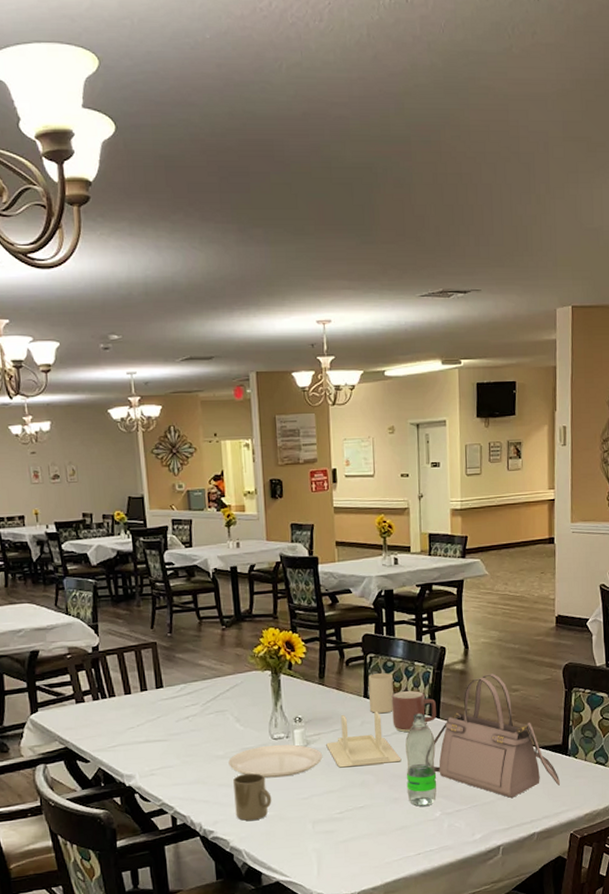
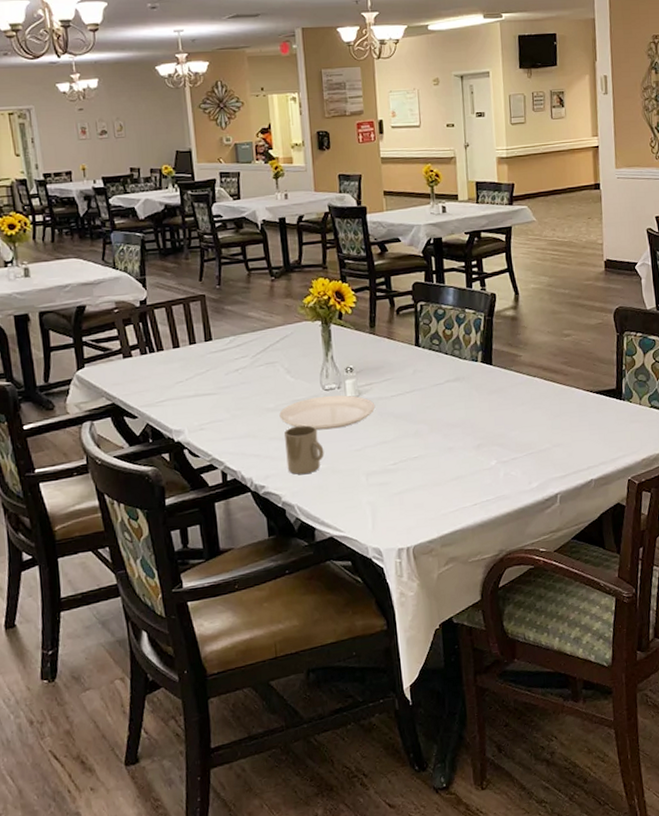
napkin holder: present [326,712,402,768] -> none [378,360,455,418]
cup: present [368,673,394,714] -> none [419,321,445,362]
mug: present [391,690,436,733] -> none [443,337,489,380]
bottle: present [405,713,437,807] -> none [458,360,492,456]
handbag: present [434,674,560,798] -> none [487,319,615,444]

